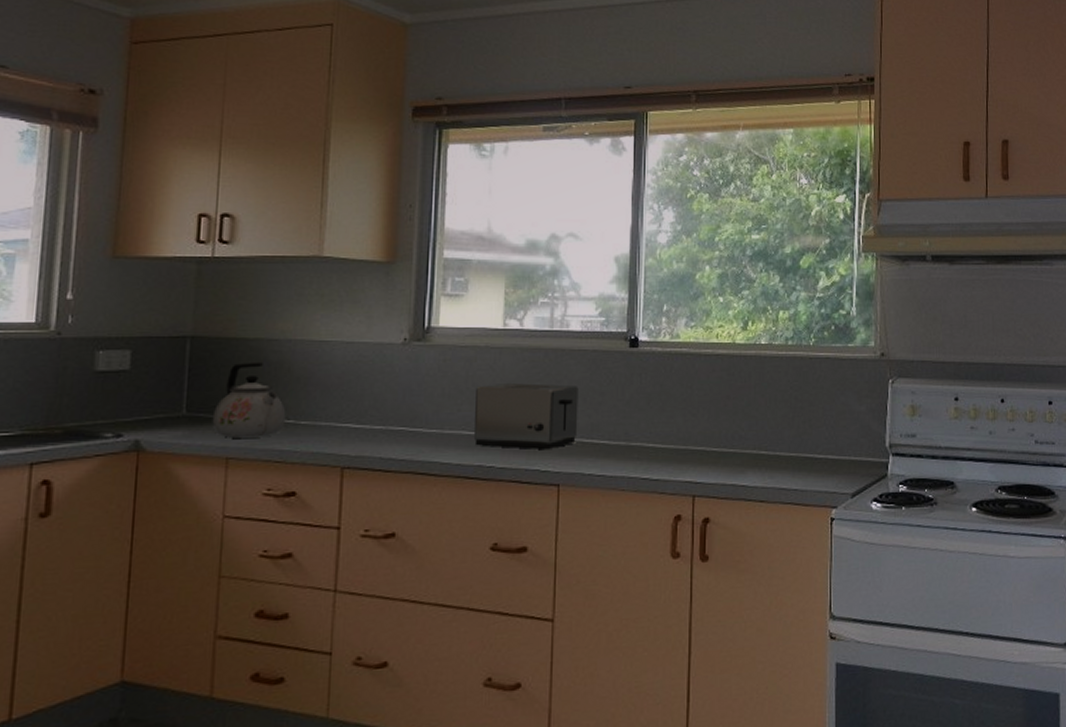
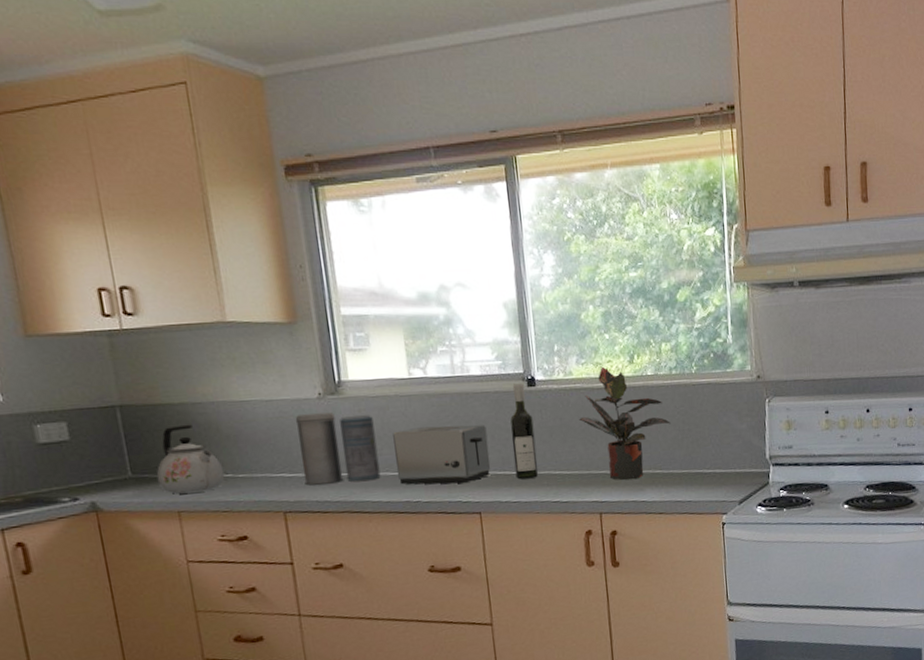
canister: none [371,359,417,441] -> present [295,412,344,486]
food container: none [417,364,457,440] -> present [340,414,381,483]
bottle: none [604,343,631,450] -> present [510,383,539,480]
potted plant: none [681,331,781,460] -> present [579,366,671,481]

